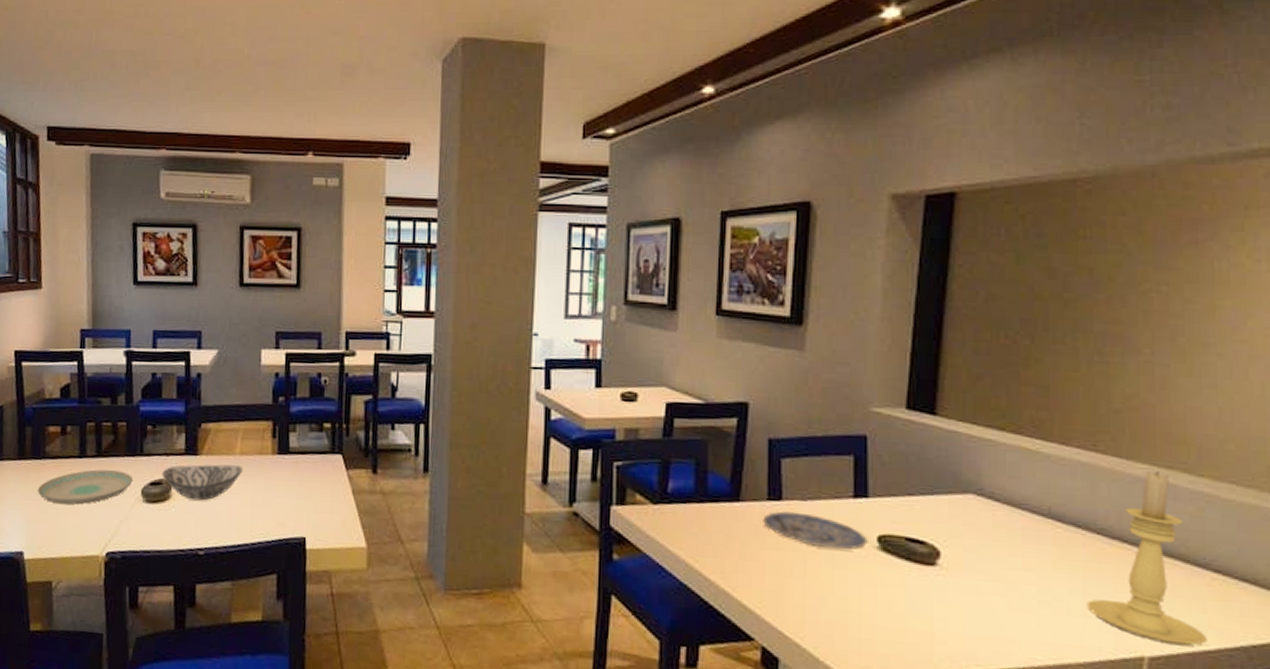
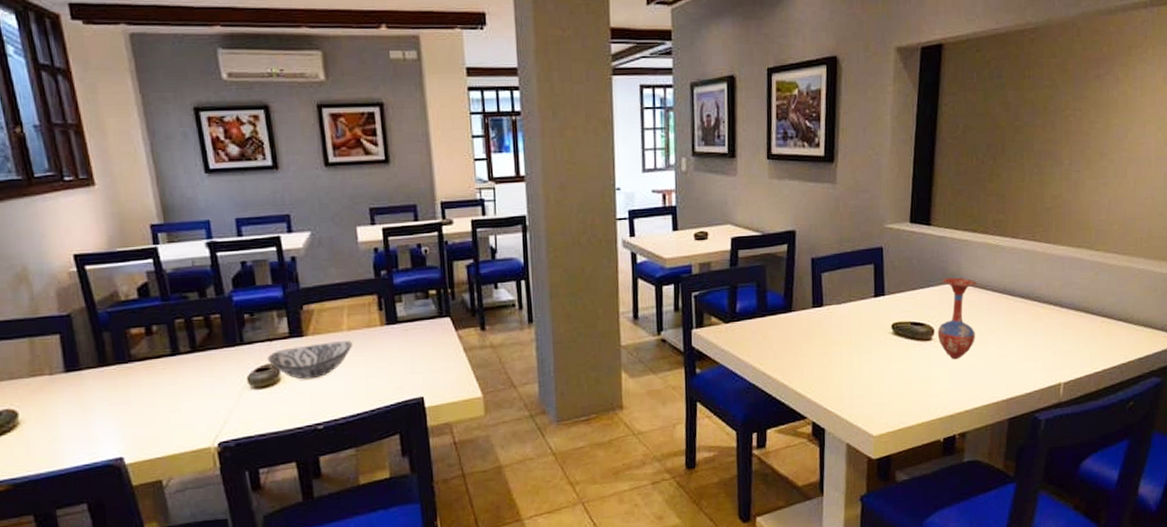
plate: present [38,469,132,505] -> none [129,363,236,404]
plate: present [763,511,868,550] -> none [810,314,885,339]
vase: none [945,486,1005,598] -> present [937,277,976,360]
candle holder: present [1086,470,1208,647] -> none [1027,249,1098,372]

